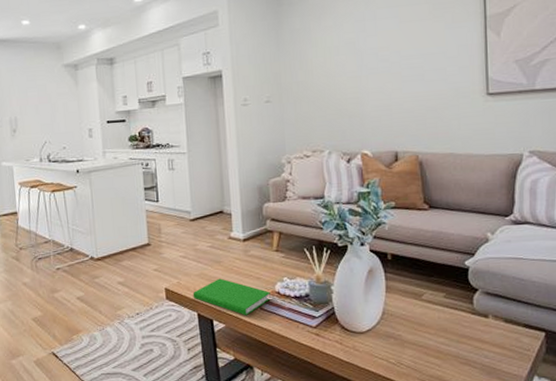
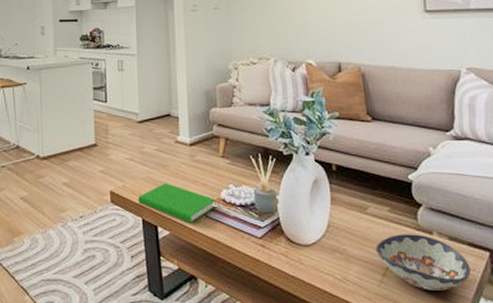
decorative bowl: none [430,318,525,371] -> present [375,234,471,290]

